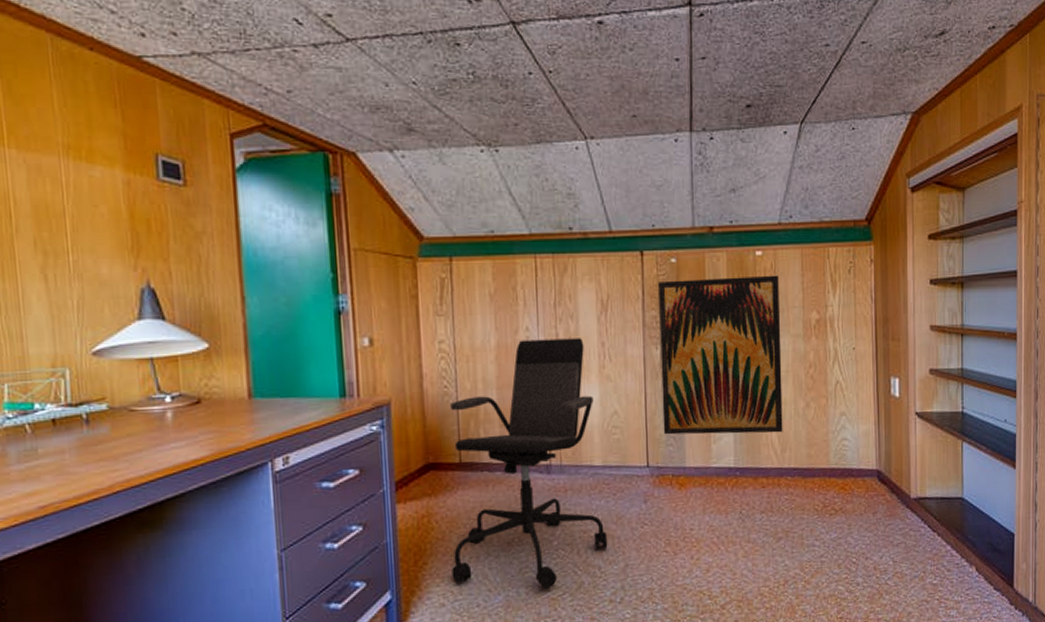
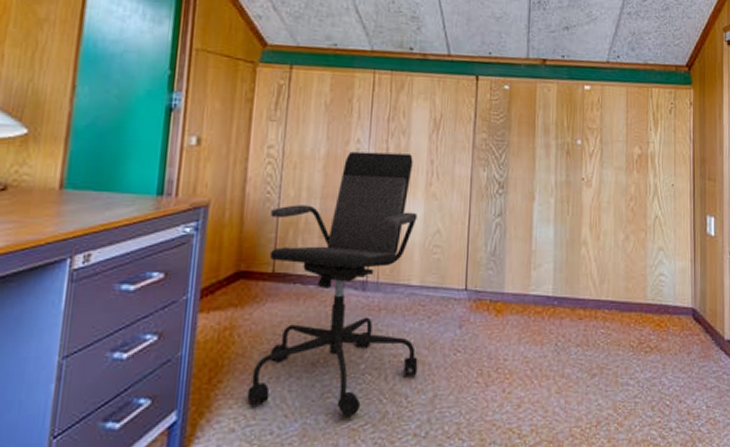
wall art: present [658,275,783,435] -> none [484,106,605,264]

